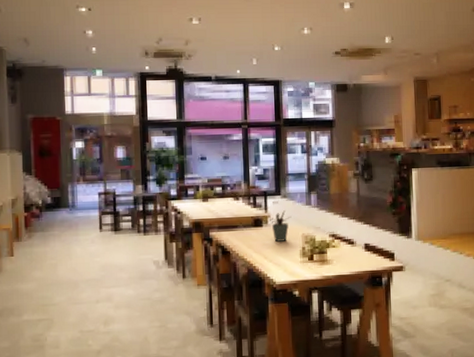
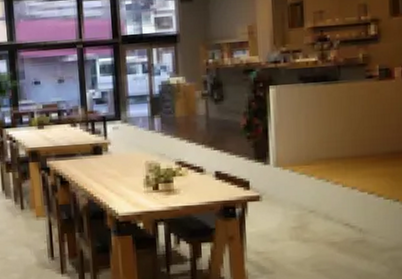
potted plant: present [269,210,292,242] -> none [109,136,134,170]

